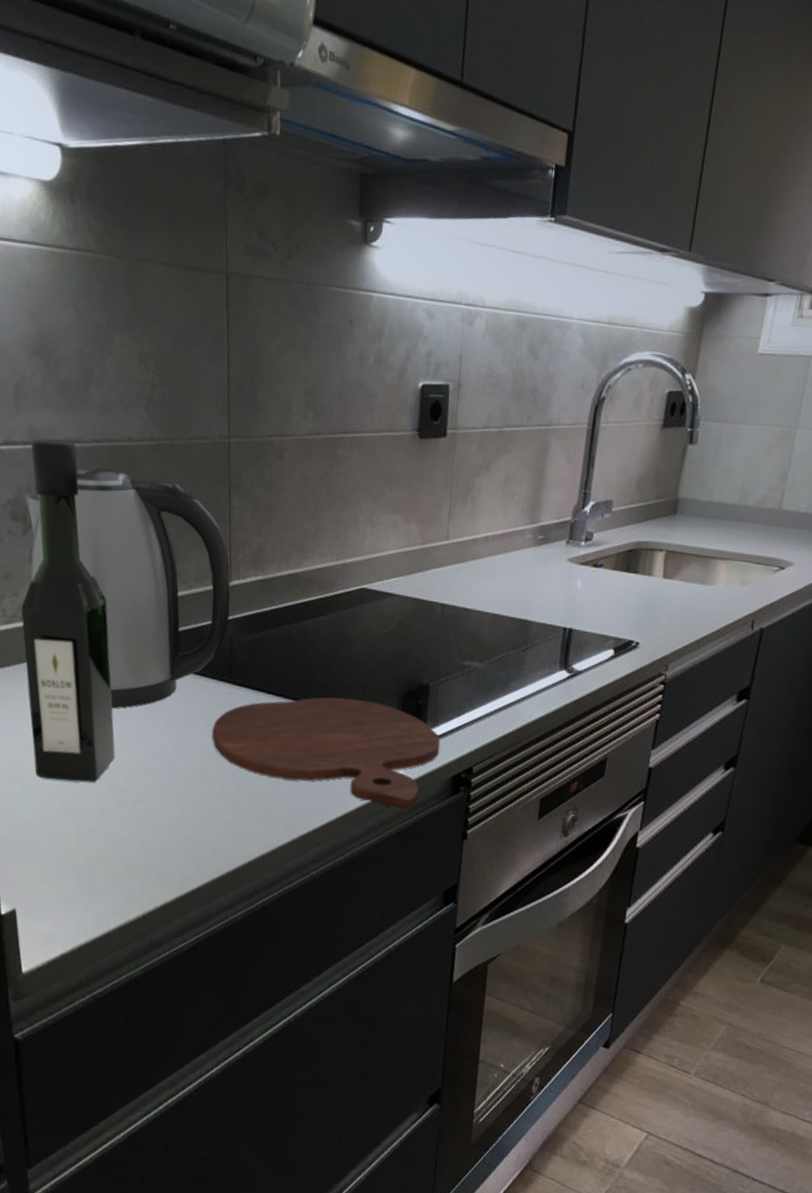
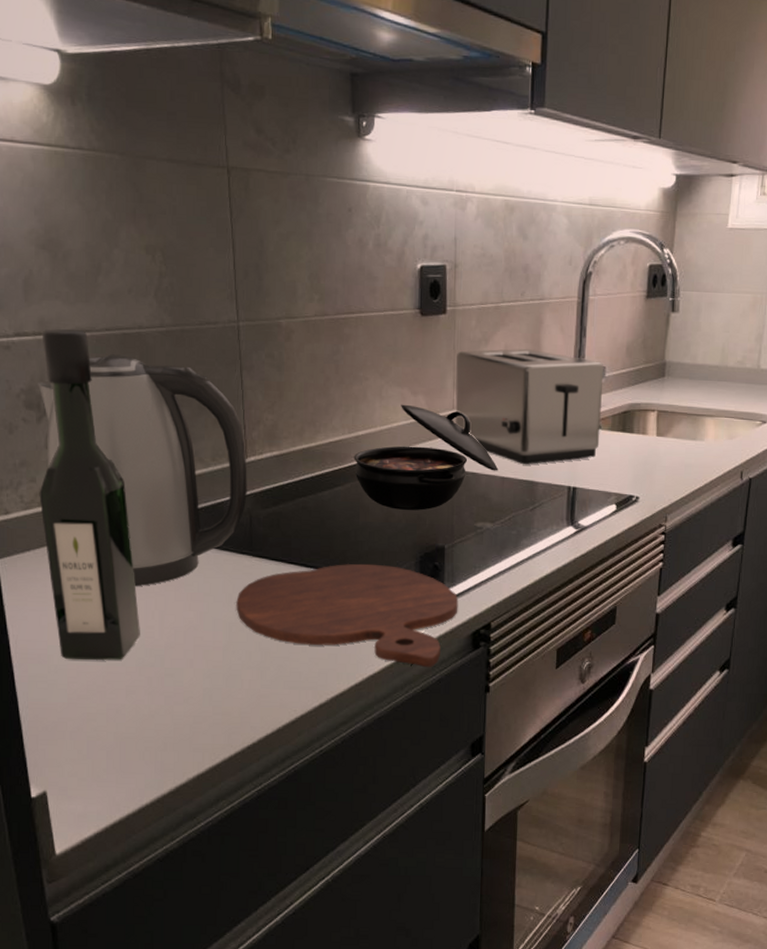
cooking pot: none [340,532,491,645] -> present [353,404,499,510]
toaster: none [448,477,611,603] -> present [455,348,604,465]

